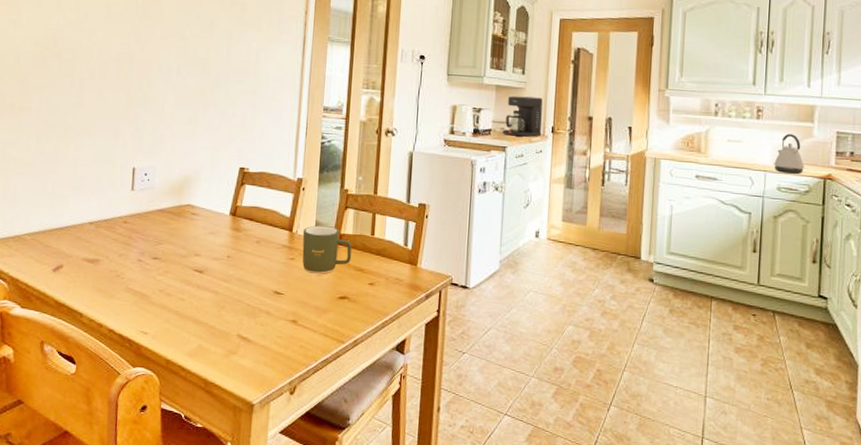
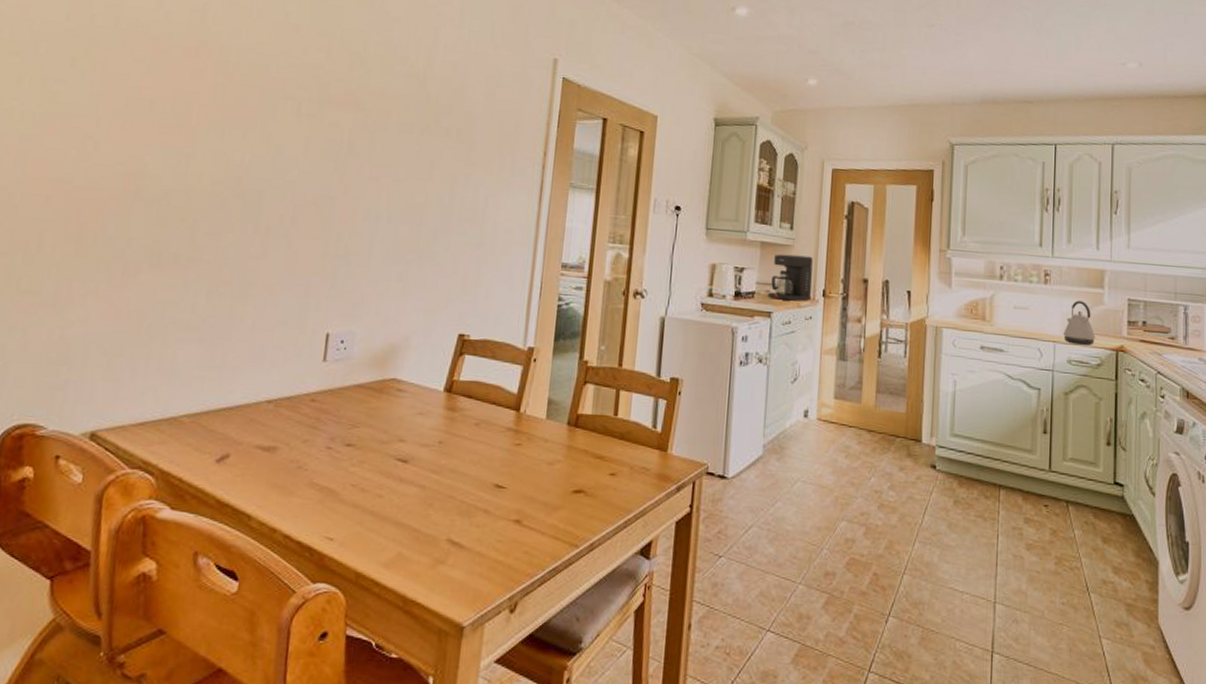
mug: present [302,225,352,274] -> none [530,404,591,463]

